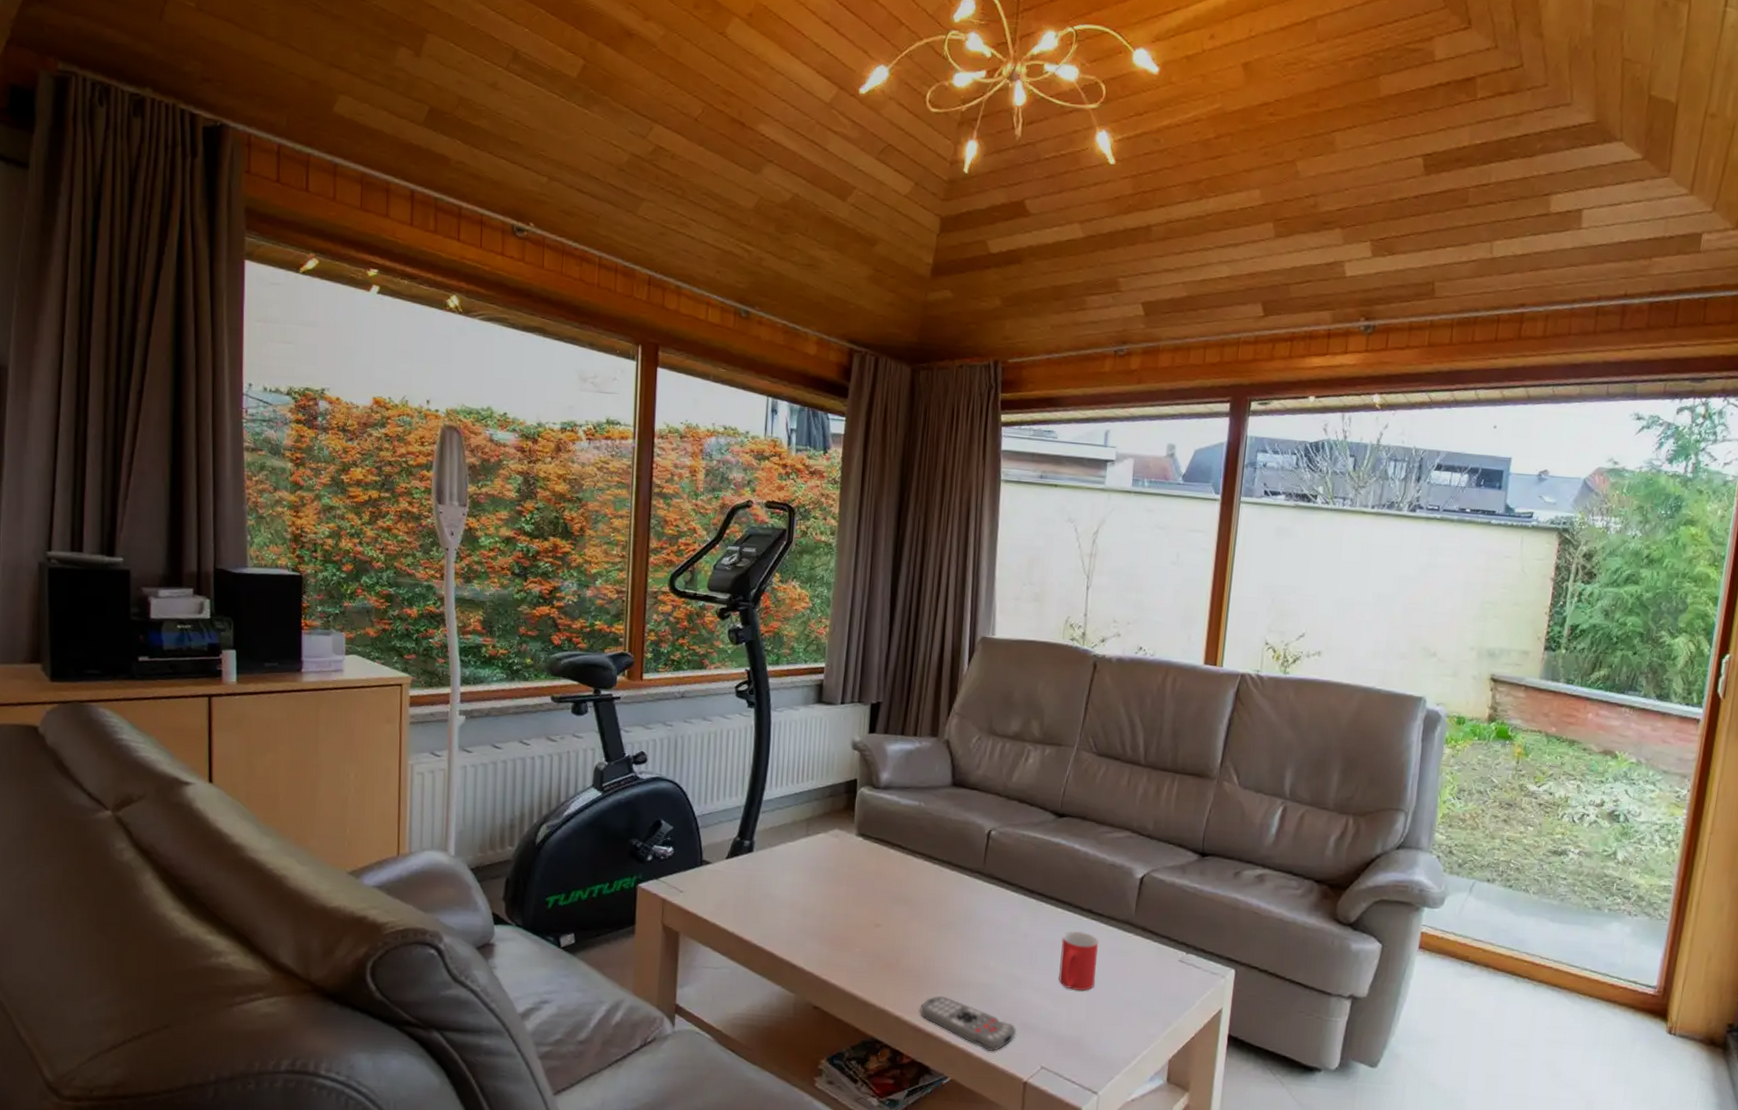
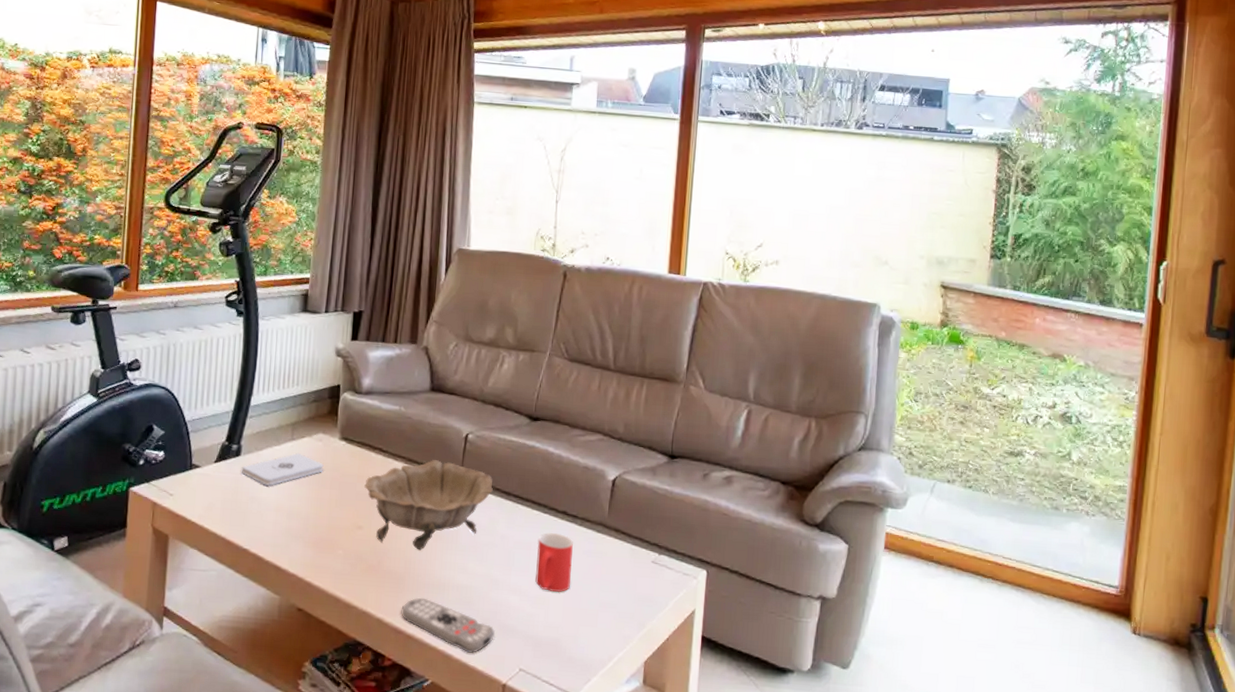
notepad: none [753,850,840,883] -> present [241,453,324,486]
decorative bowl: none [882,857,1016,949] -> present [364,460,493,550]

